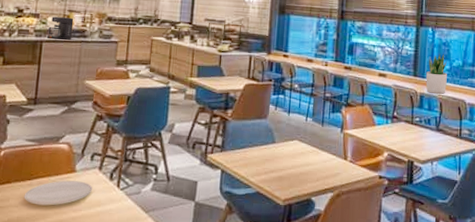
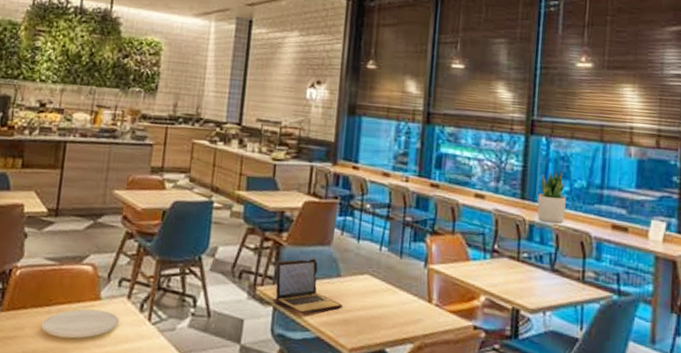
coffee maker: present [46,16,74,41] -> none [71,112,103,142]
laptop: none [220,129,277,175] -> present [272,258,343,314]

